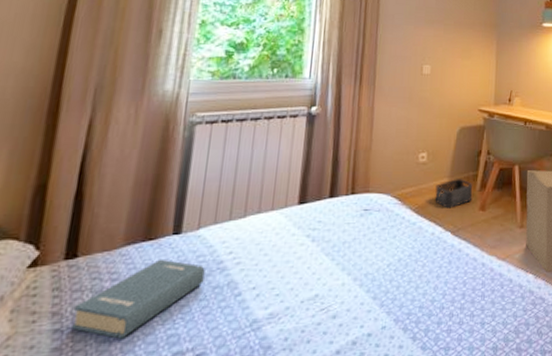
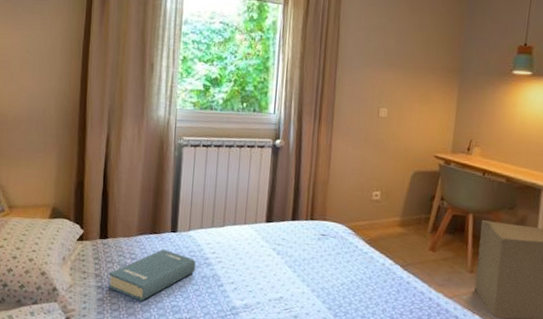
storage bin: present [435,179,473,209] -> none [386,219,424,245]

